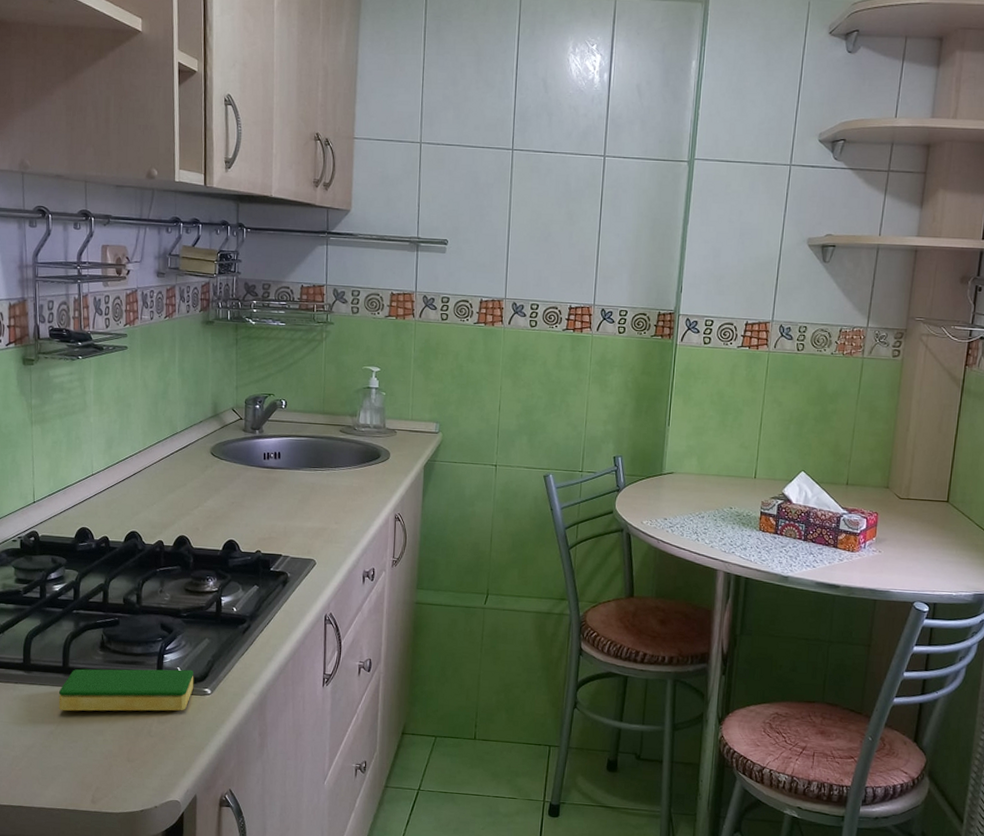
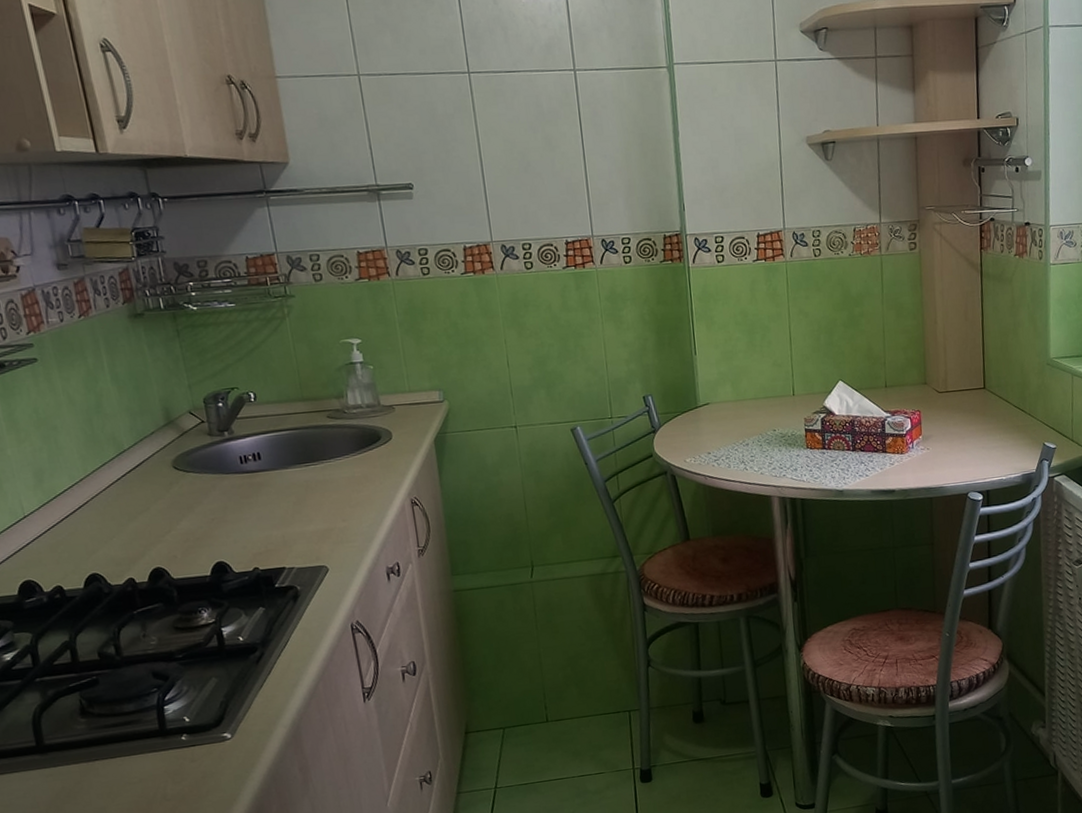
dish sponge: present [58,669,194,711] -> none [37,716,209,797]

